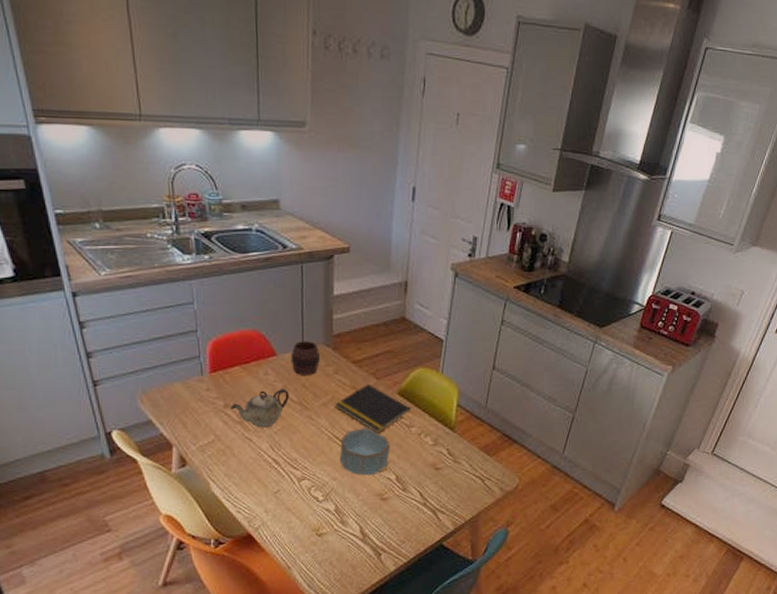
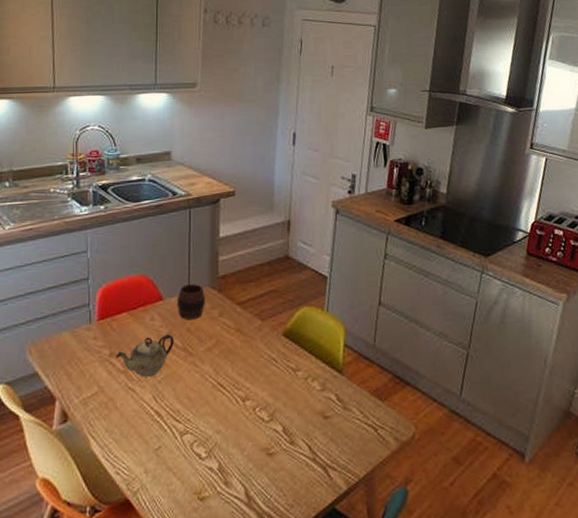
notepad: present [335,383,410,433] -> none [219,325,296,379]
bowl: present [339,428,390,476] -> none [223,373,276,428]

